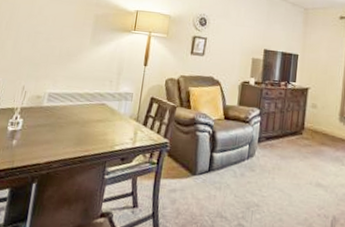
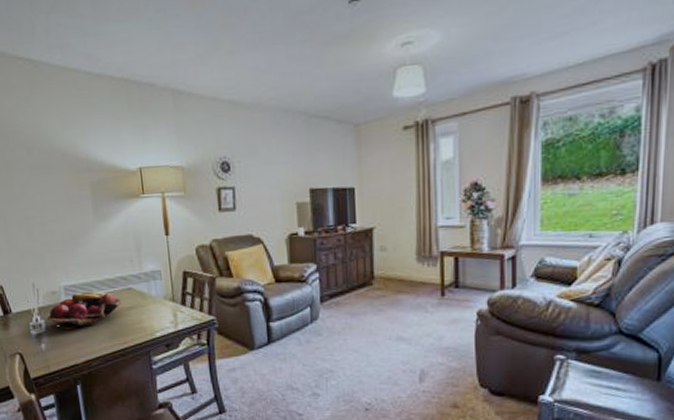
fruit basket: none [25,100,94,131] -> present [46,291,122,329]

